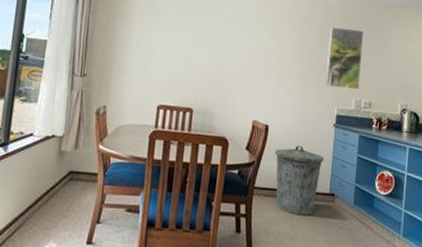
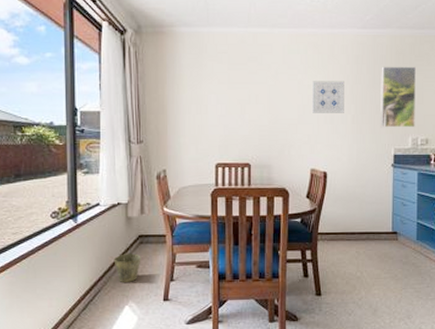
bucket: none [39,179,70,220] -> present [113,244,141,282]
wall art: none [259,33,293,68] -> present [312,81,344,113]
trash can: present [275,145,324,215] -> none [335,188,384,255]

